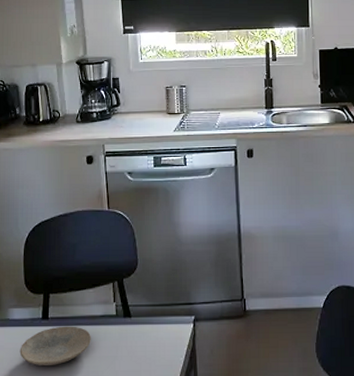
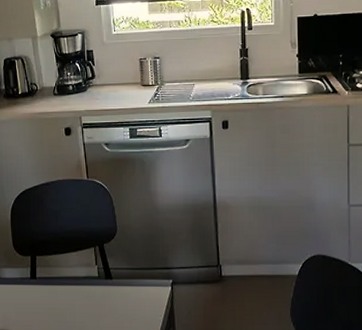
plate: present [19,326,91,365] -> none [12,285,76,320]

